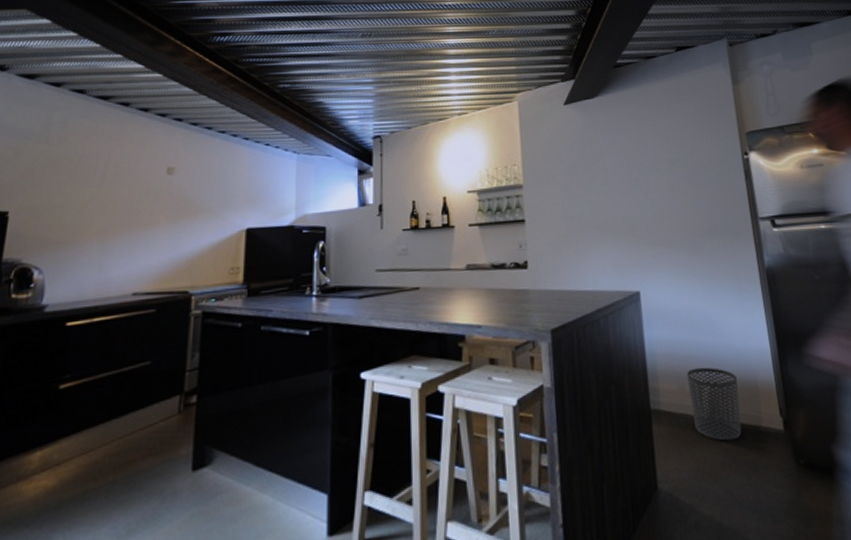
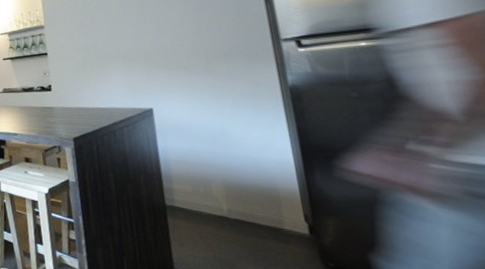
waste bin: present [687,367,742,441] -> none [202,174,261,238]

